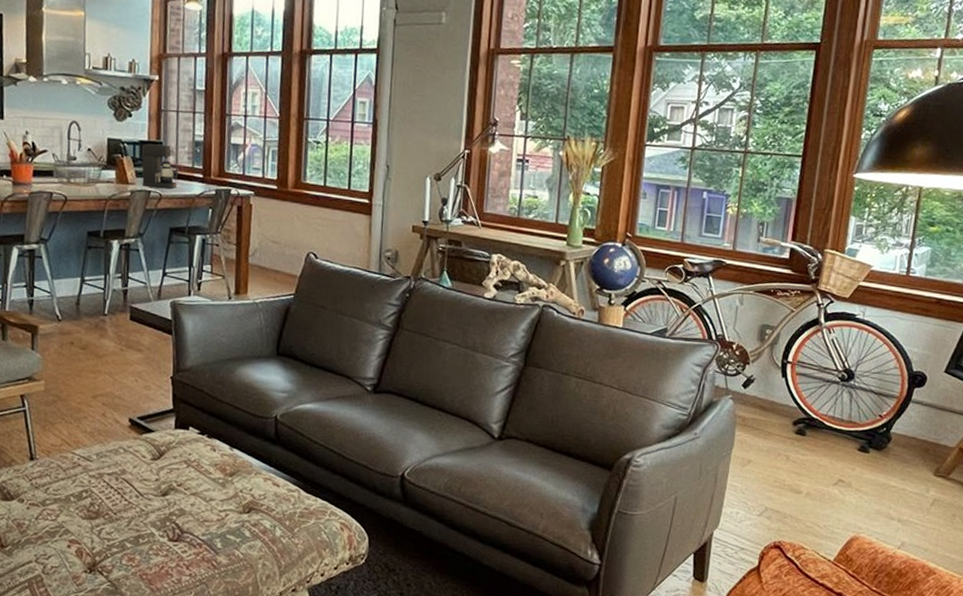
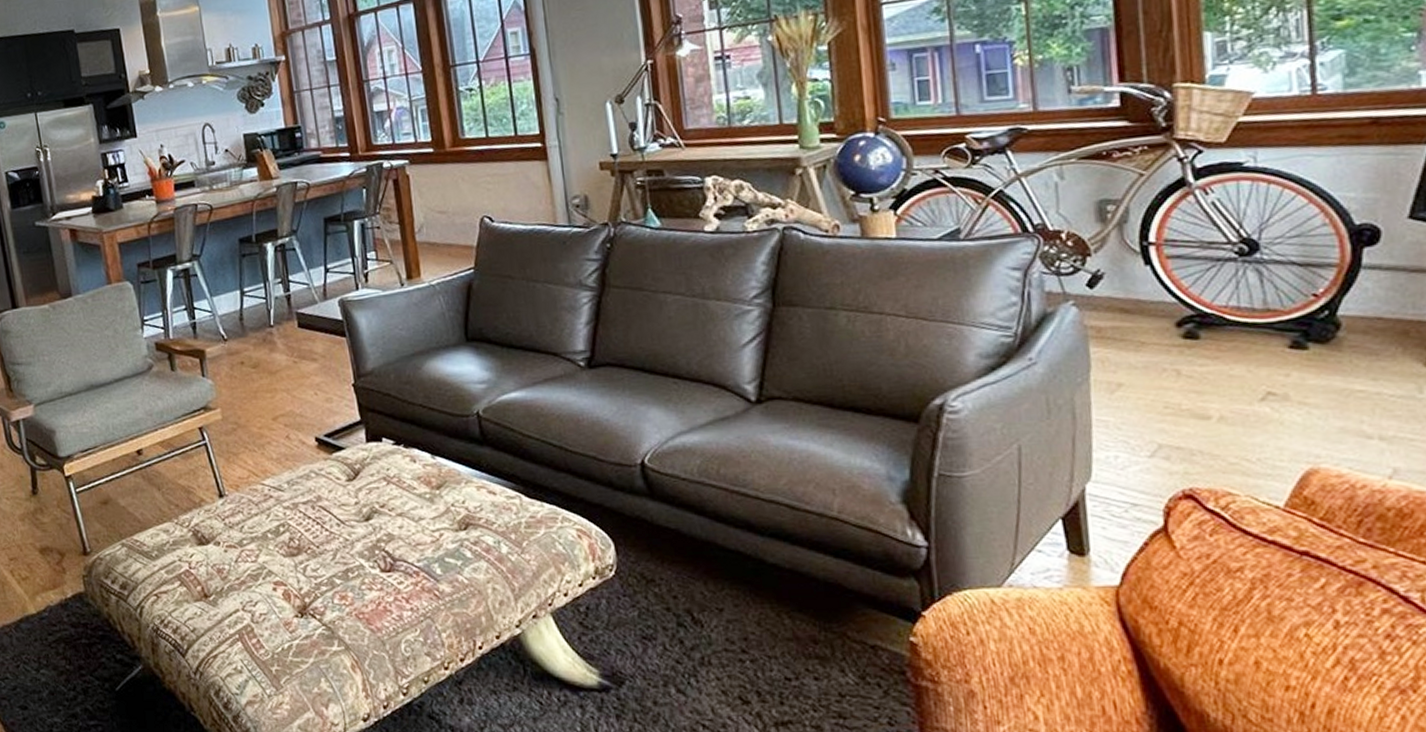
coffee maker: present [142,143,178,189] -> none [281,128,324,179]

